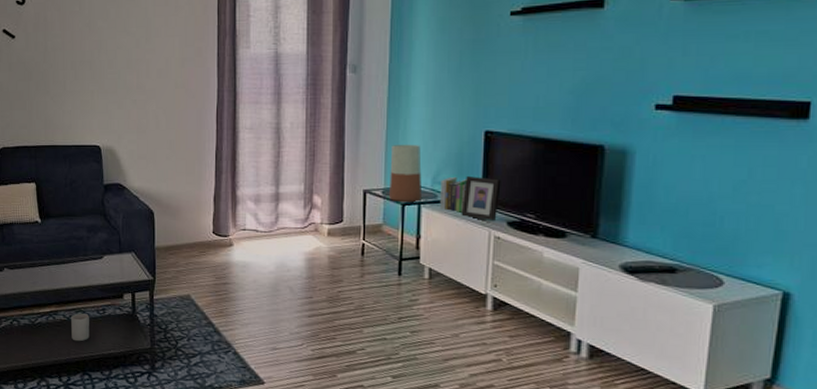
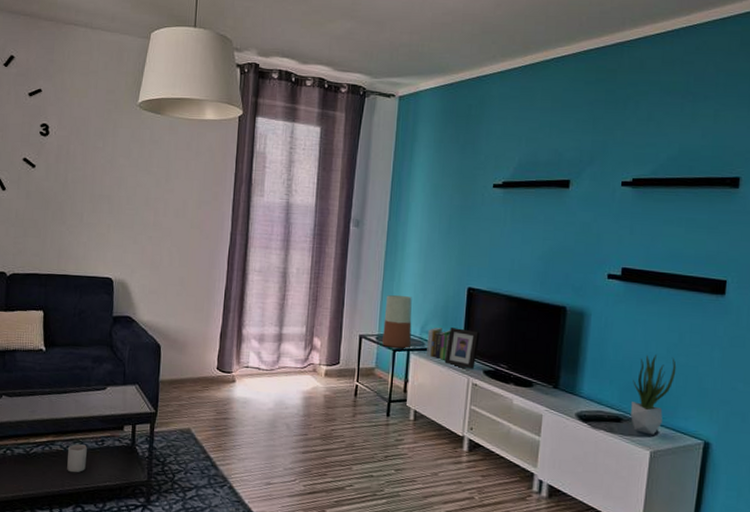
potted plant: none [688,194,746,286] -> present [631,355,677,435]

